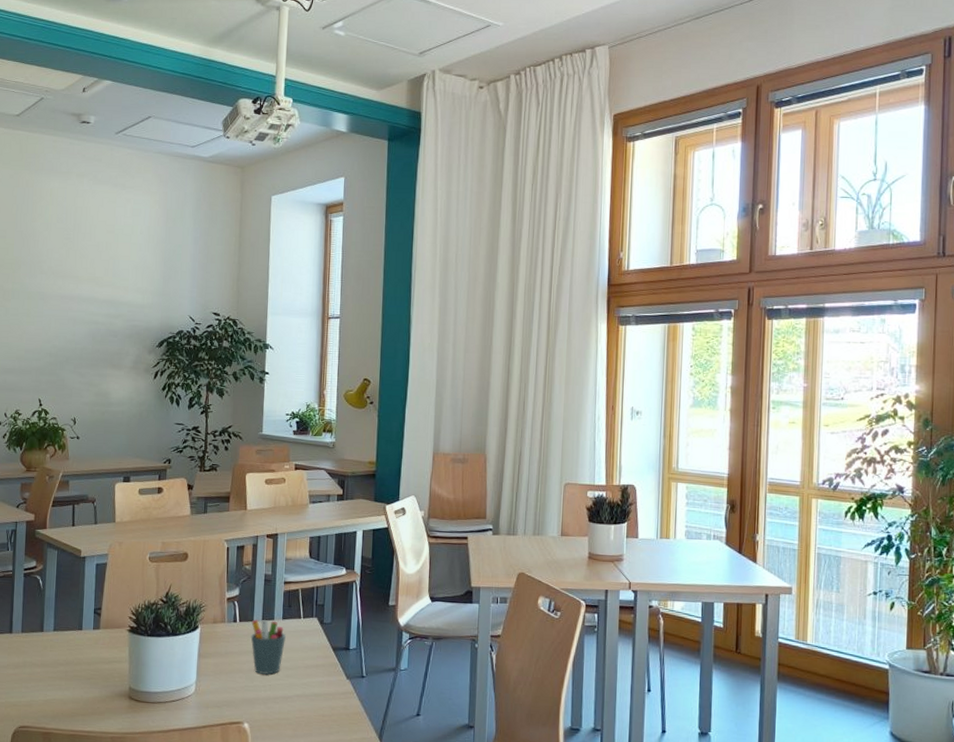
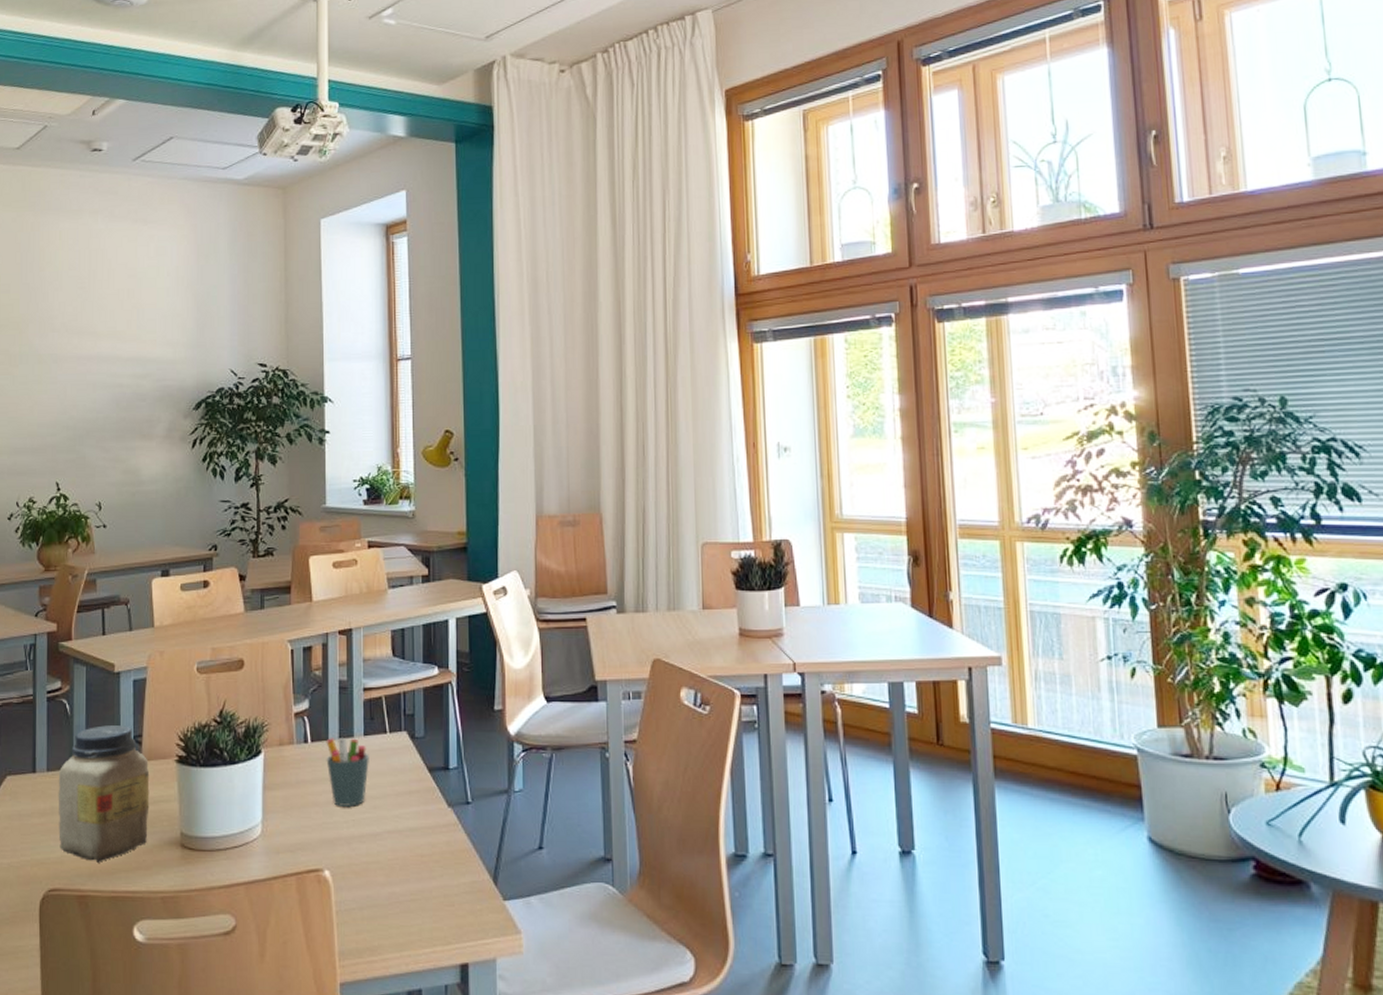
jar: none [29,599,106,707] -> present [58,725,150,863]

